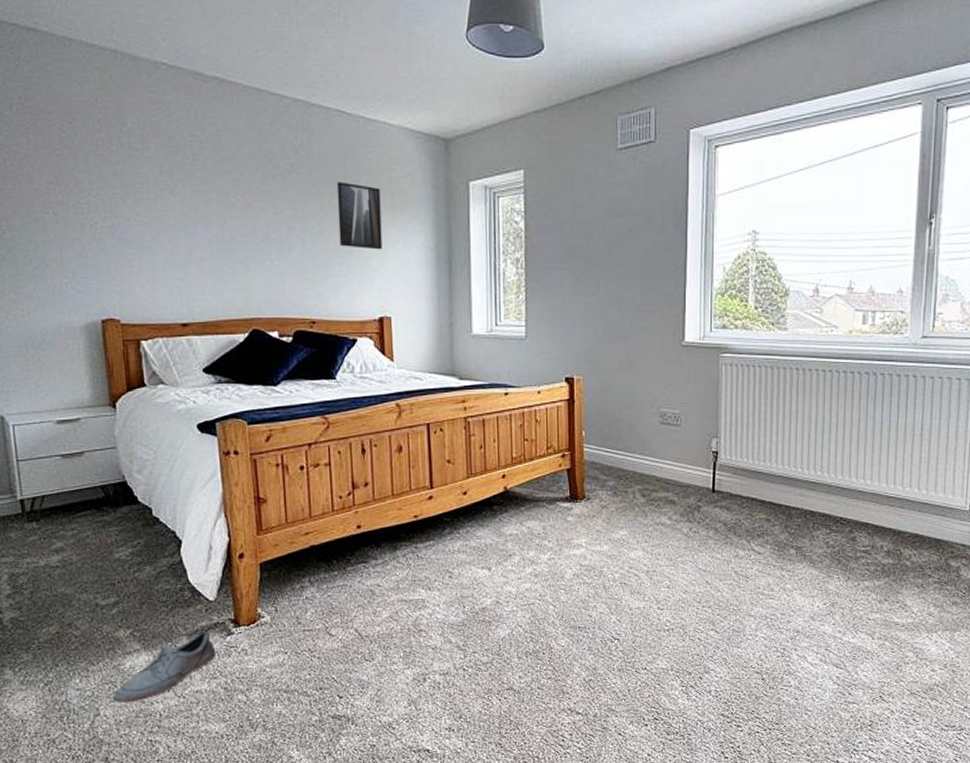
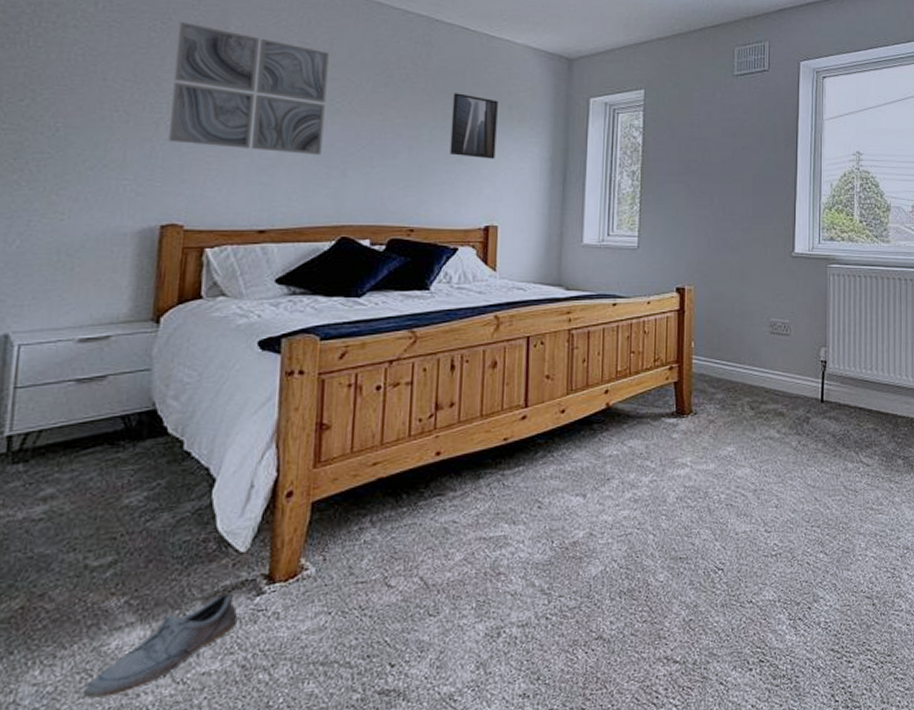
wall art: none [82,121,225,251] -> present [167,22,329,156]

